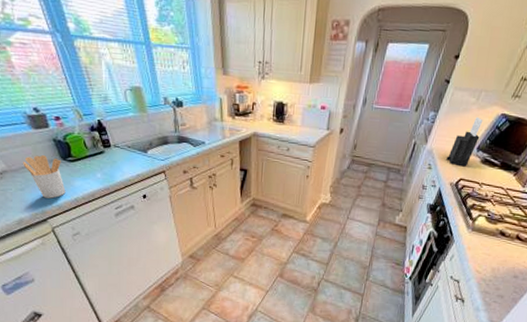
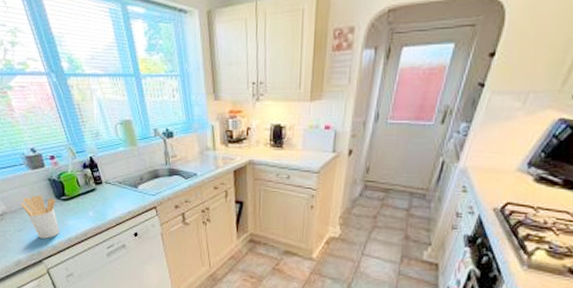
knife block: present [446,116,483,167] -> none [486,124,534,188]

